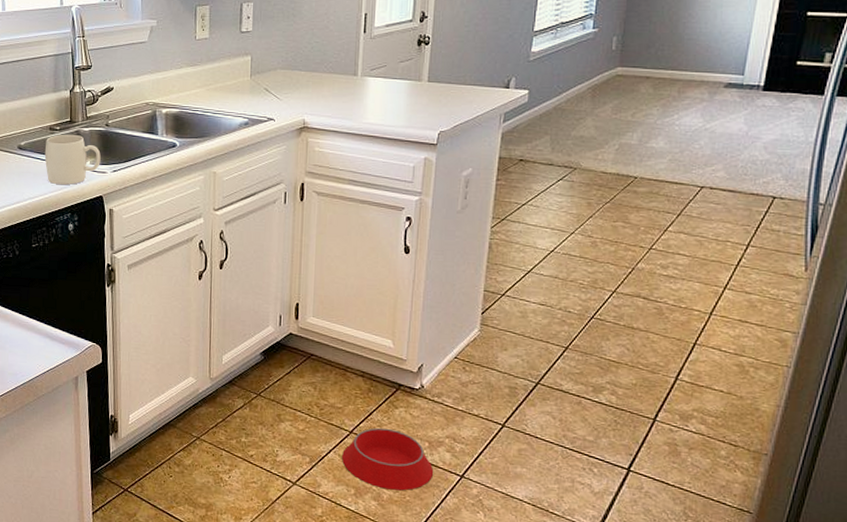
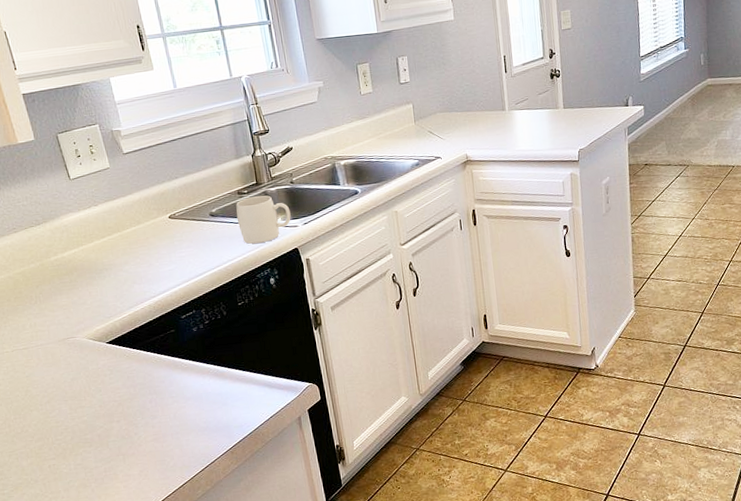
pet bowl: present [342,427,434,491] -> none [541,407,617,459]

